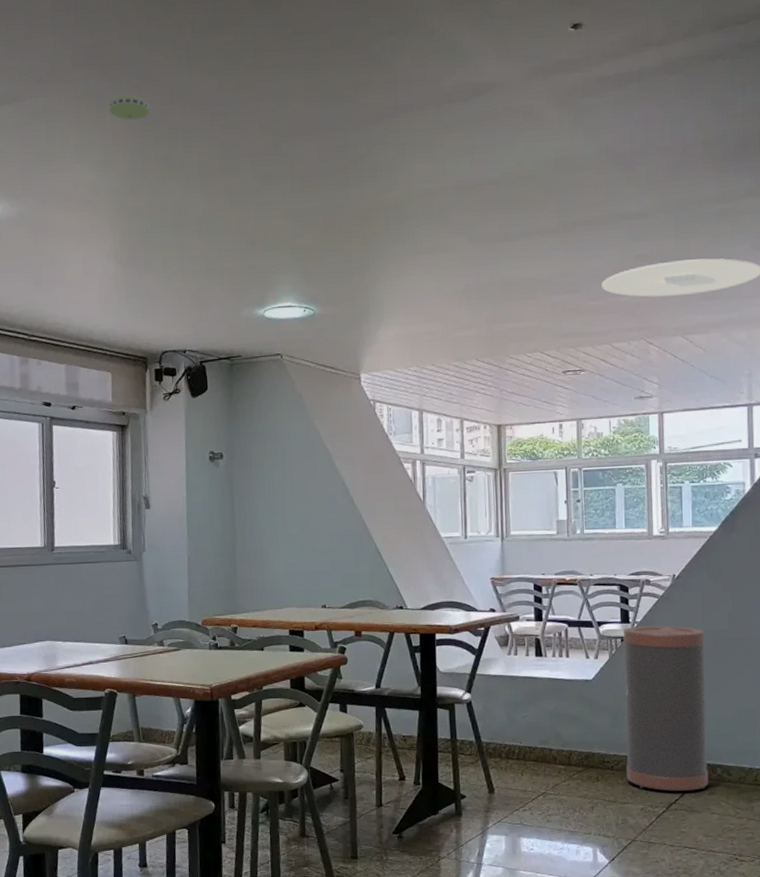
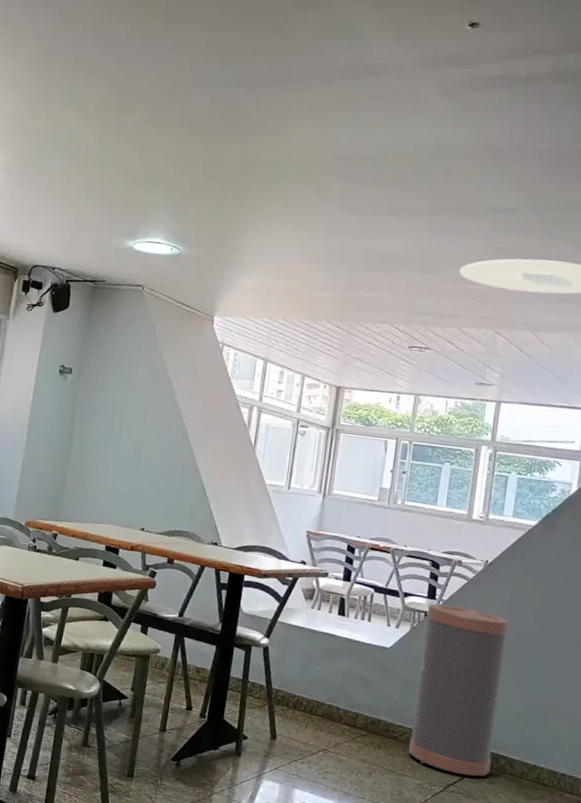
smoke detector: present [109,95,150,120] -> none [24,27,61,51]

